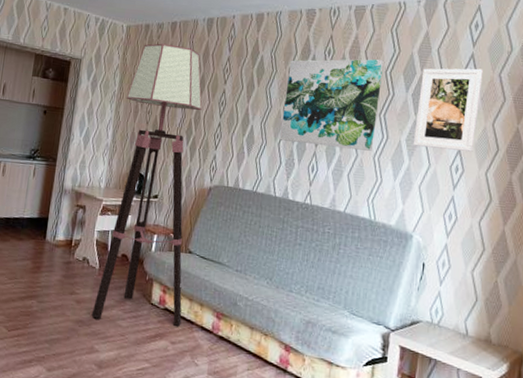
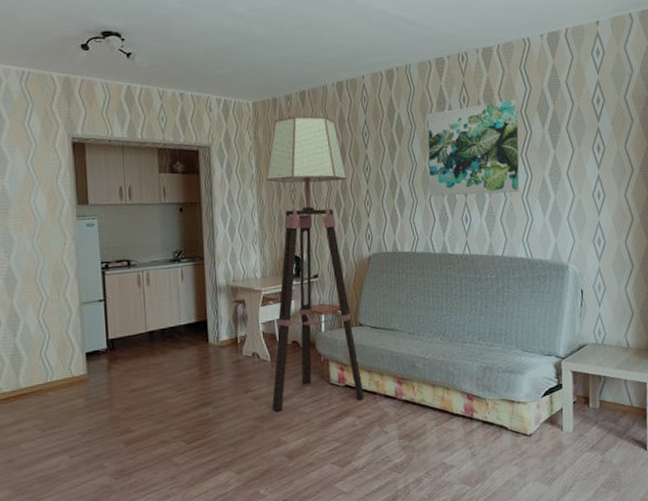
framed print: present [413,68,483,152] -> none [554,94,611,179]

